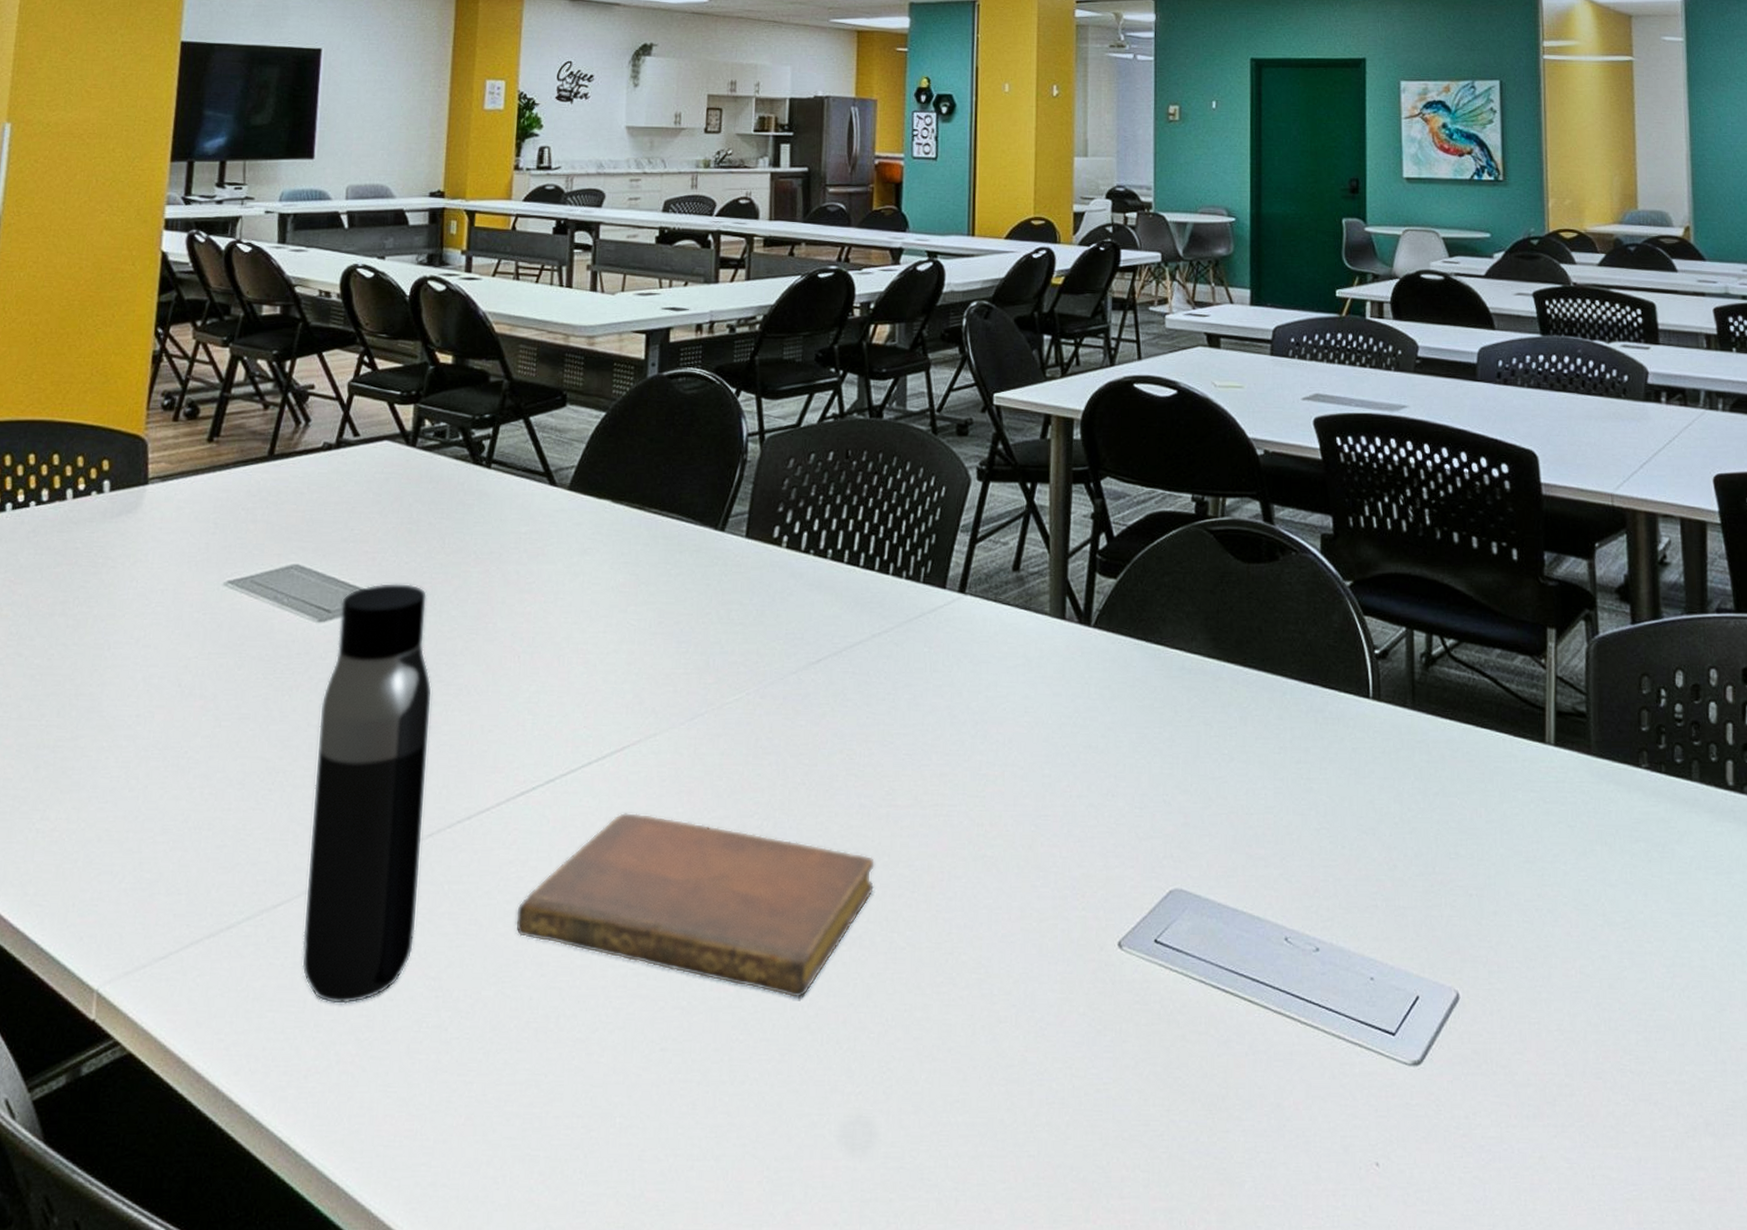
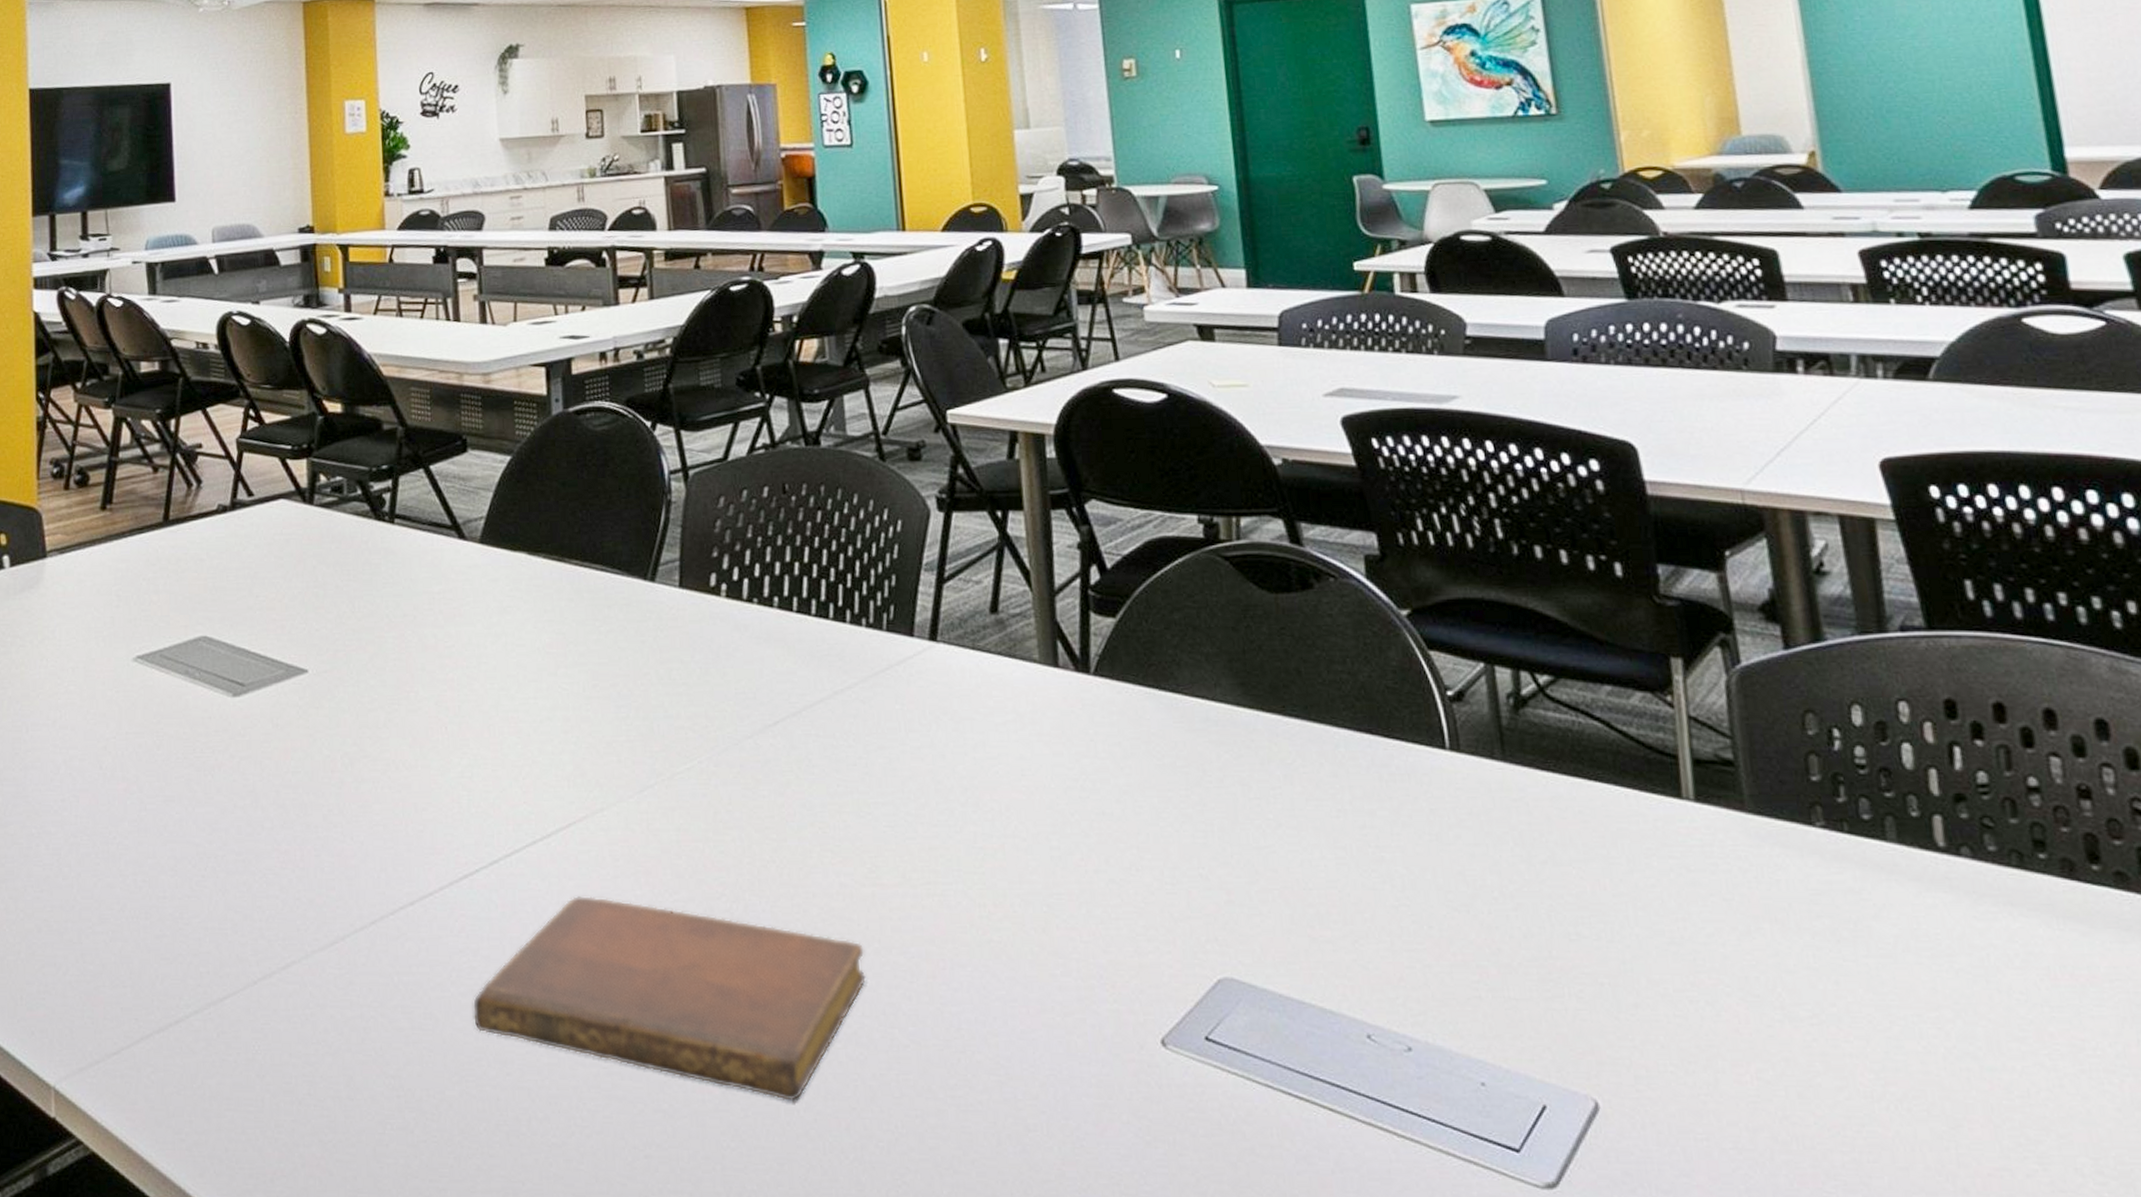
water bottle: present [302,583,432,1004] -> none [245,653,369,1103]

